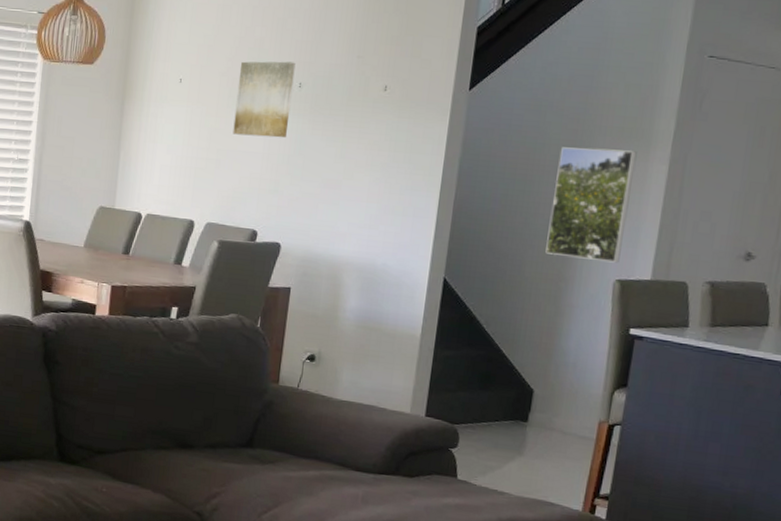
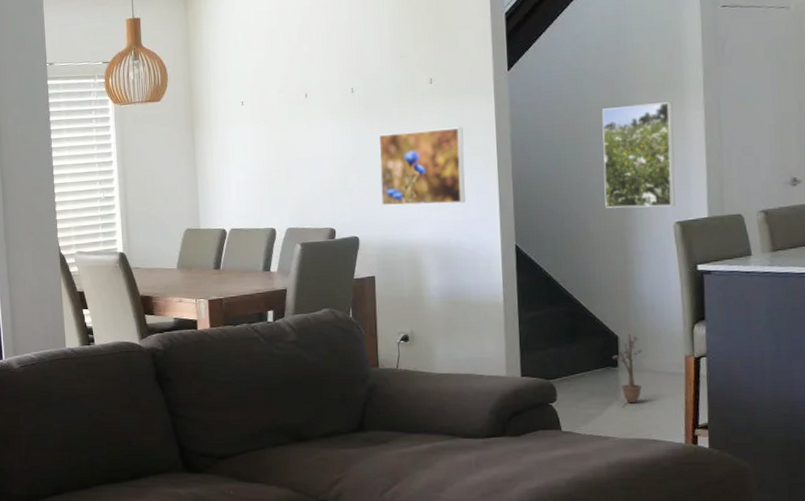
wall art: present [232,61,296,138] -> none [294,70,348,144]
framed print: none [311,137,411,225] -> present [378,127,467,206]
decorative plant: none [522,389,556,462] -> present [612,333,643,404]

